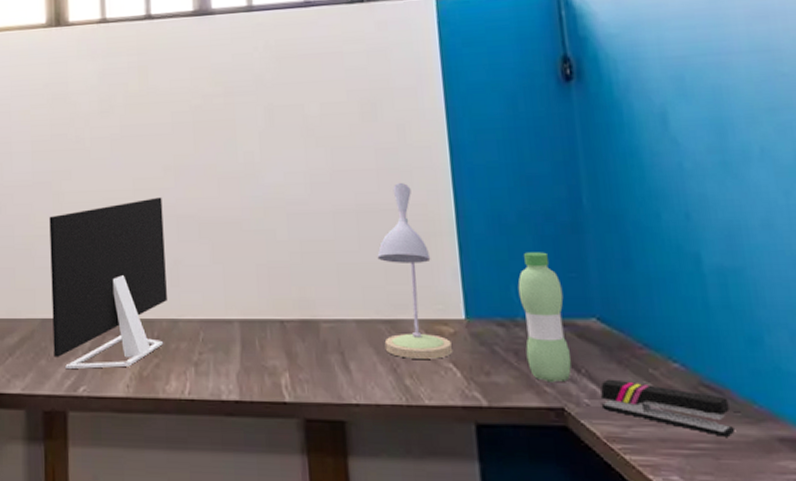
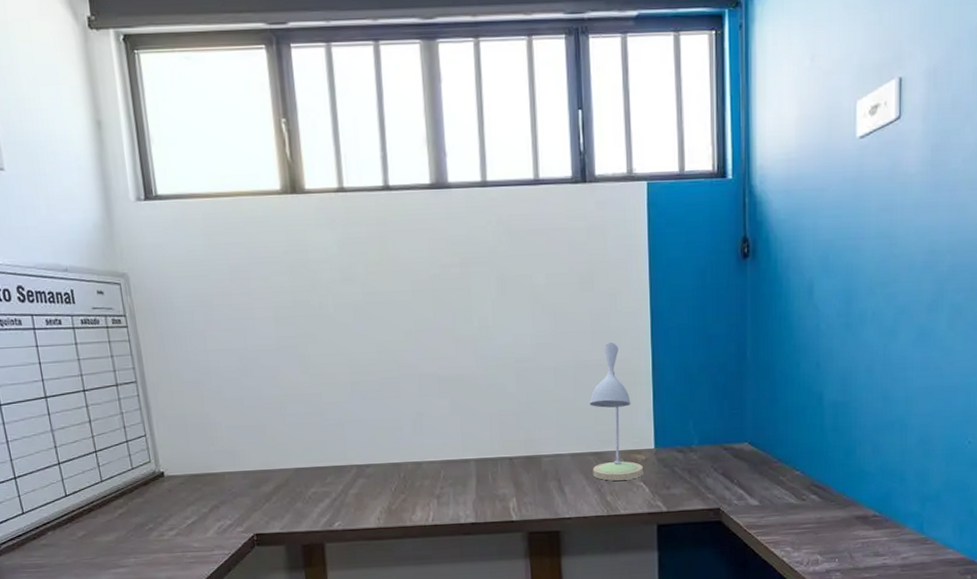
monitor: present [49,197,167,369] -> none [297,358,412,508]
water bottle: present [518,252,572,383] -> none [695,395,728,491]
stapler: present [600,379,734,437] -> none [745,485,829,519]

